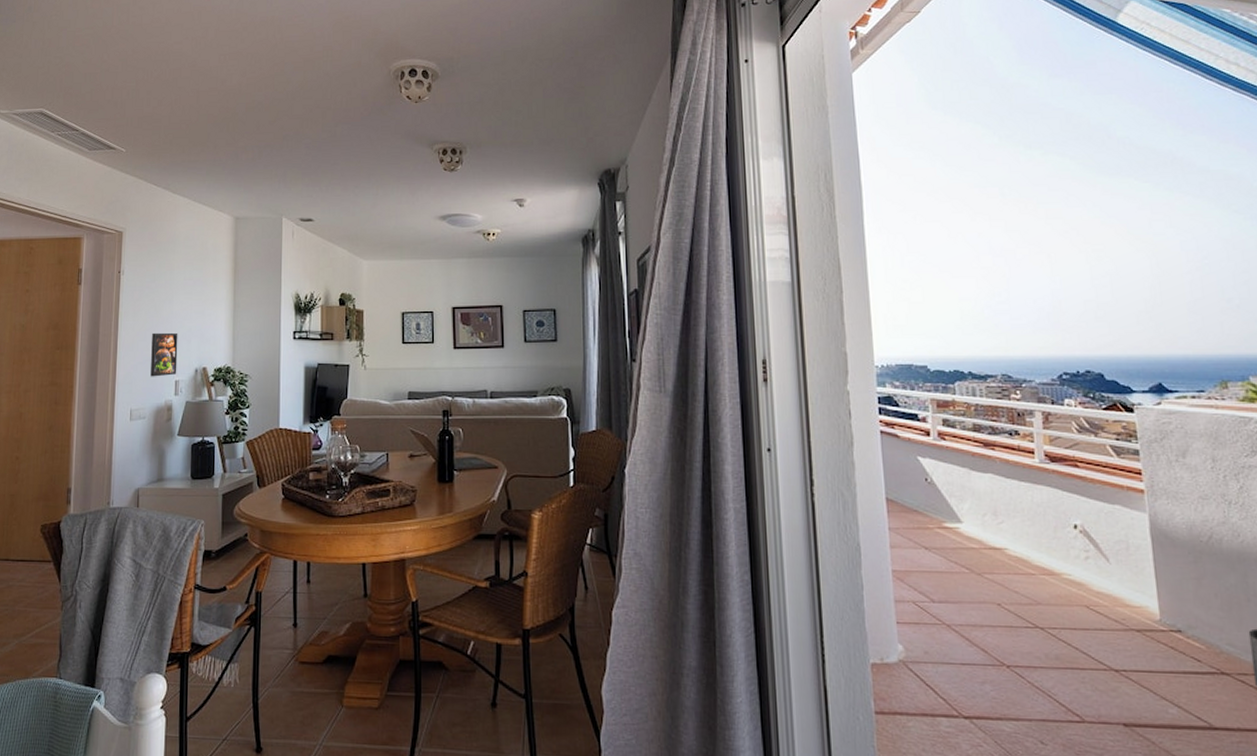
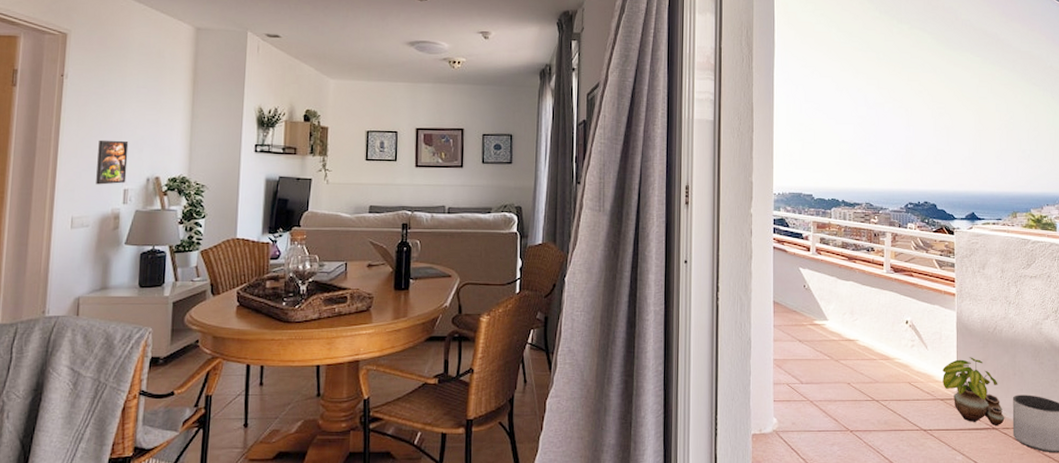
potted plant: none [1135,574,1240,670] -> present [943,357,1005,425]

